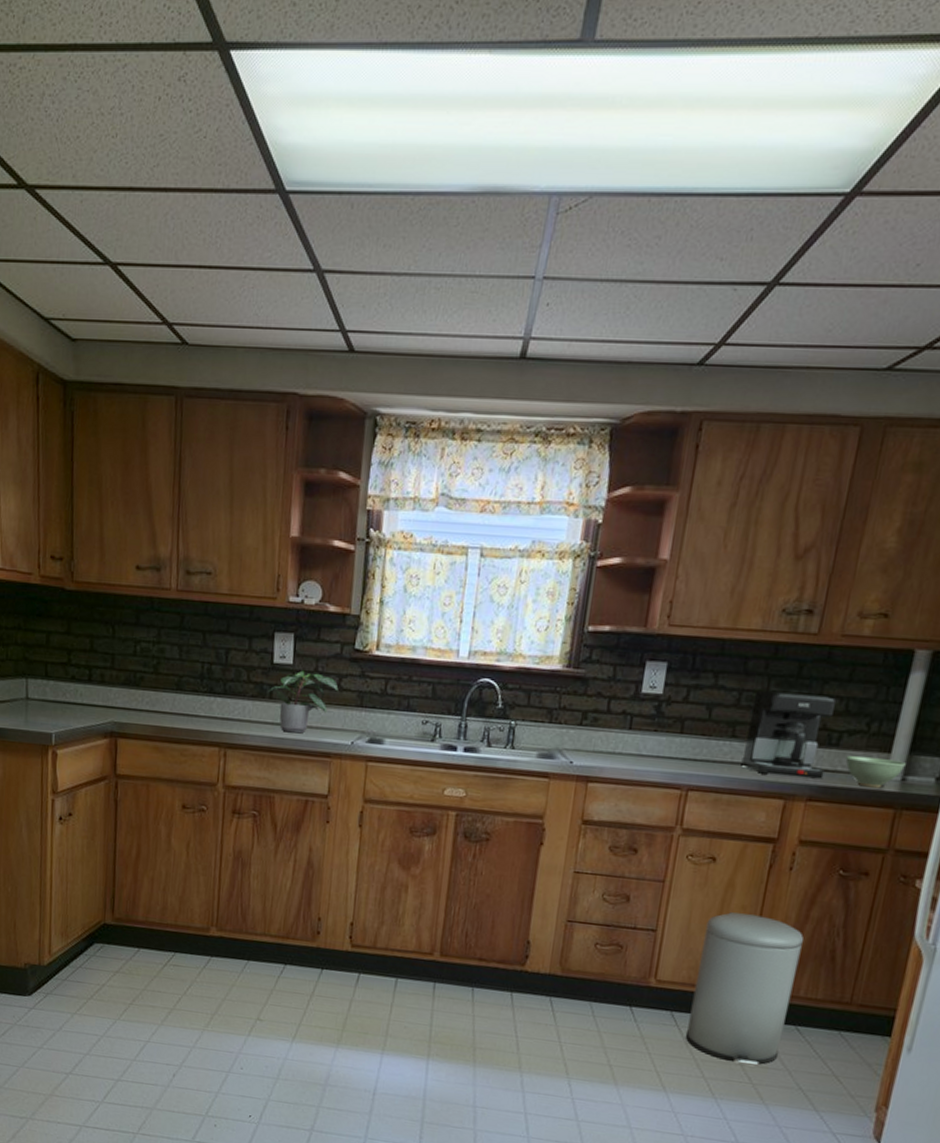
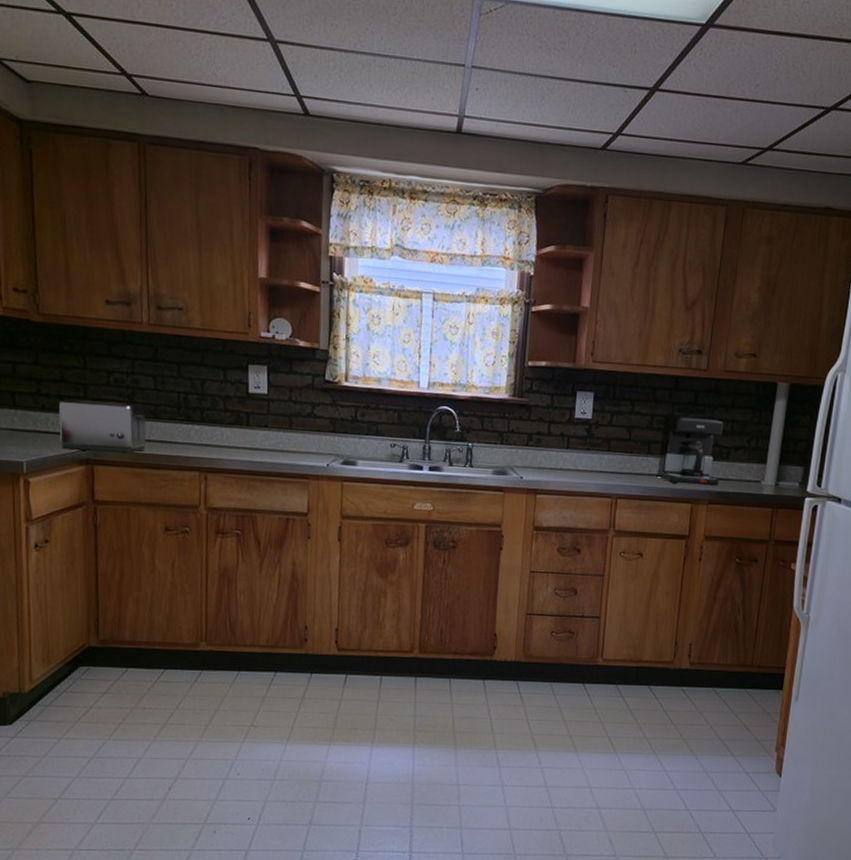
toaster: none [86,669,170,728] -> present [58,399,147,455]
potted plant: present [266,670,339,734] -> none [243,399,312,458]
pedal bin: present [685,912,803,1066] -> none [629,598,713,724]
bowl: present [845,756,906,788] -> none [734,466,777,492]

